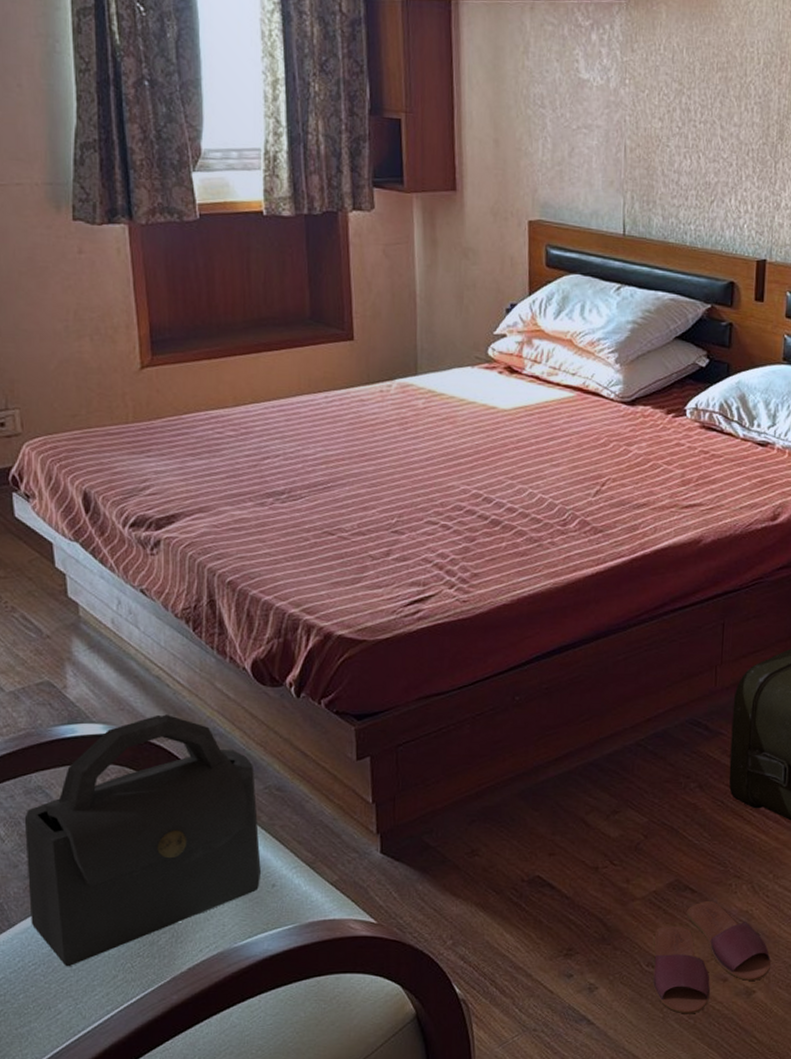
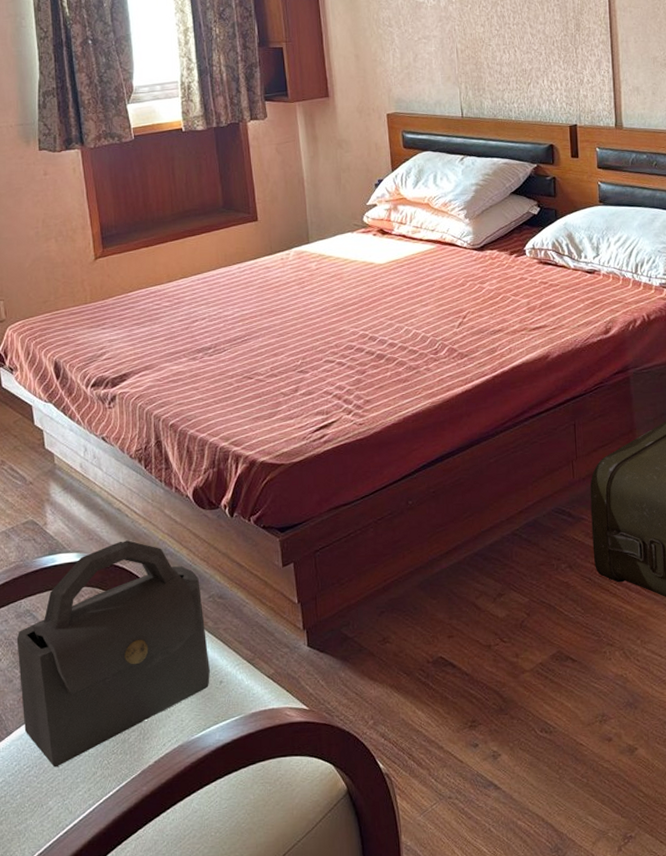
slippers: present [653,900,772,1014] -> none [545,667,649,774]

